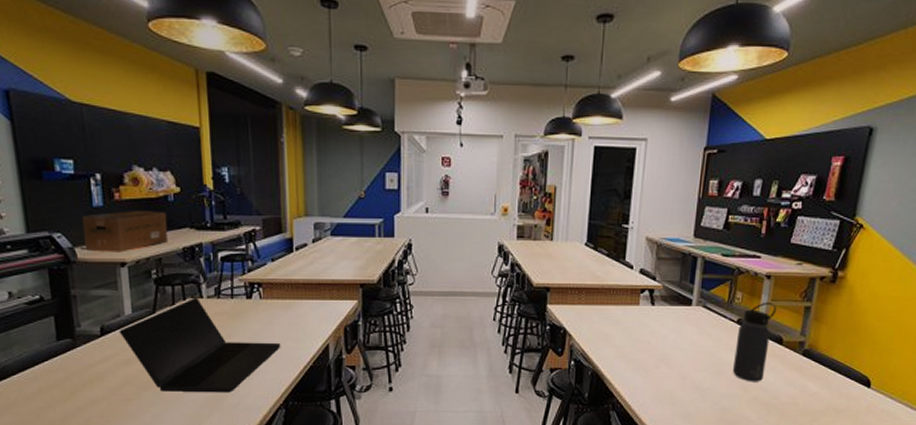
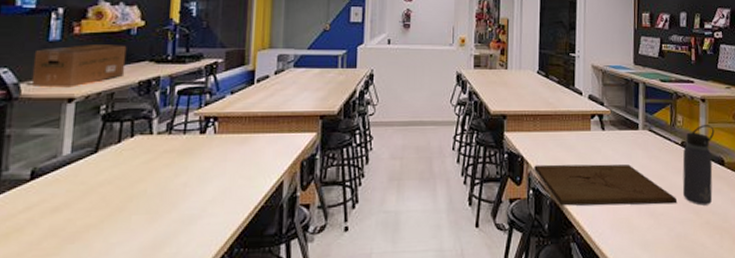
laptop: present [118,297,281,393] -> none [51,133,232,244]
cutting board: none [576,337,726,380] -> present [534,164,678,206]

